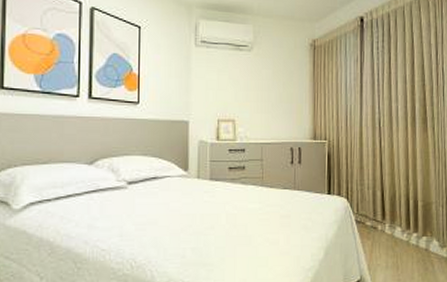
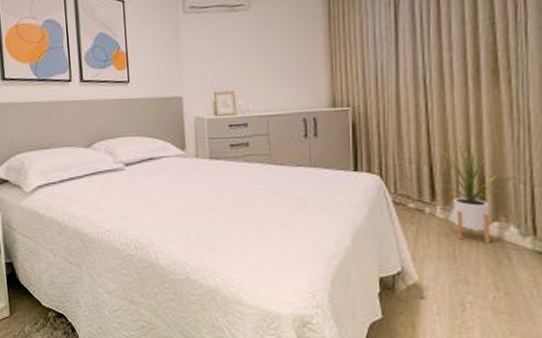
house plant: none [388,173,428,254] -> present [439,142,501,243]

